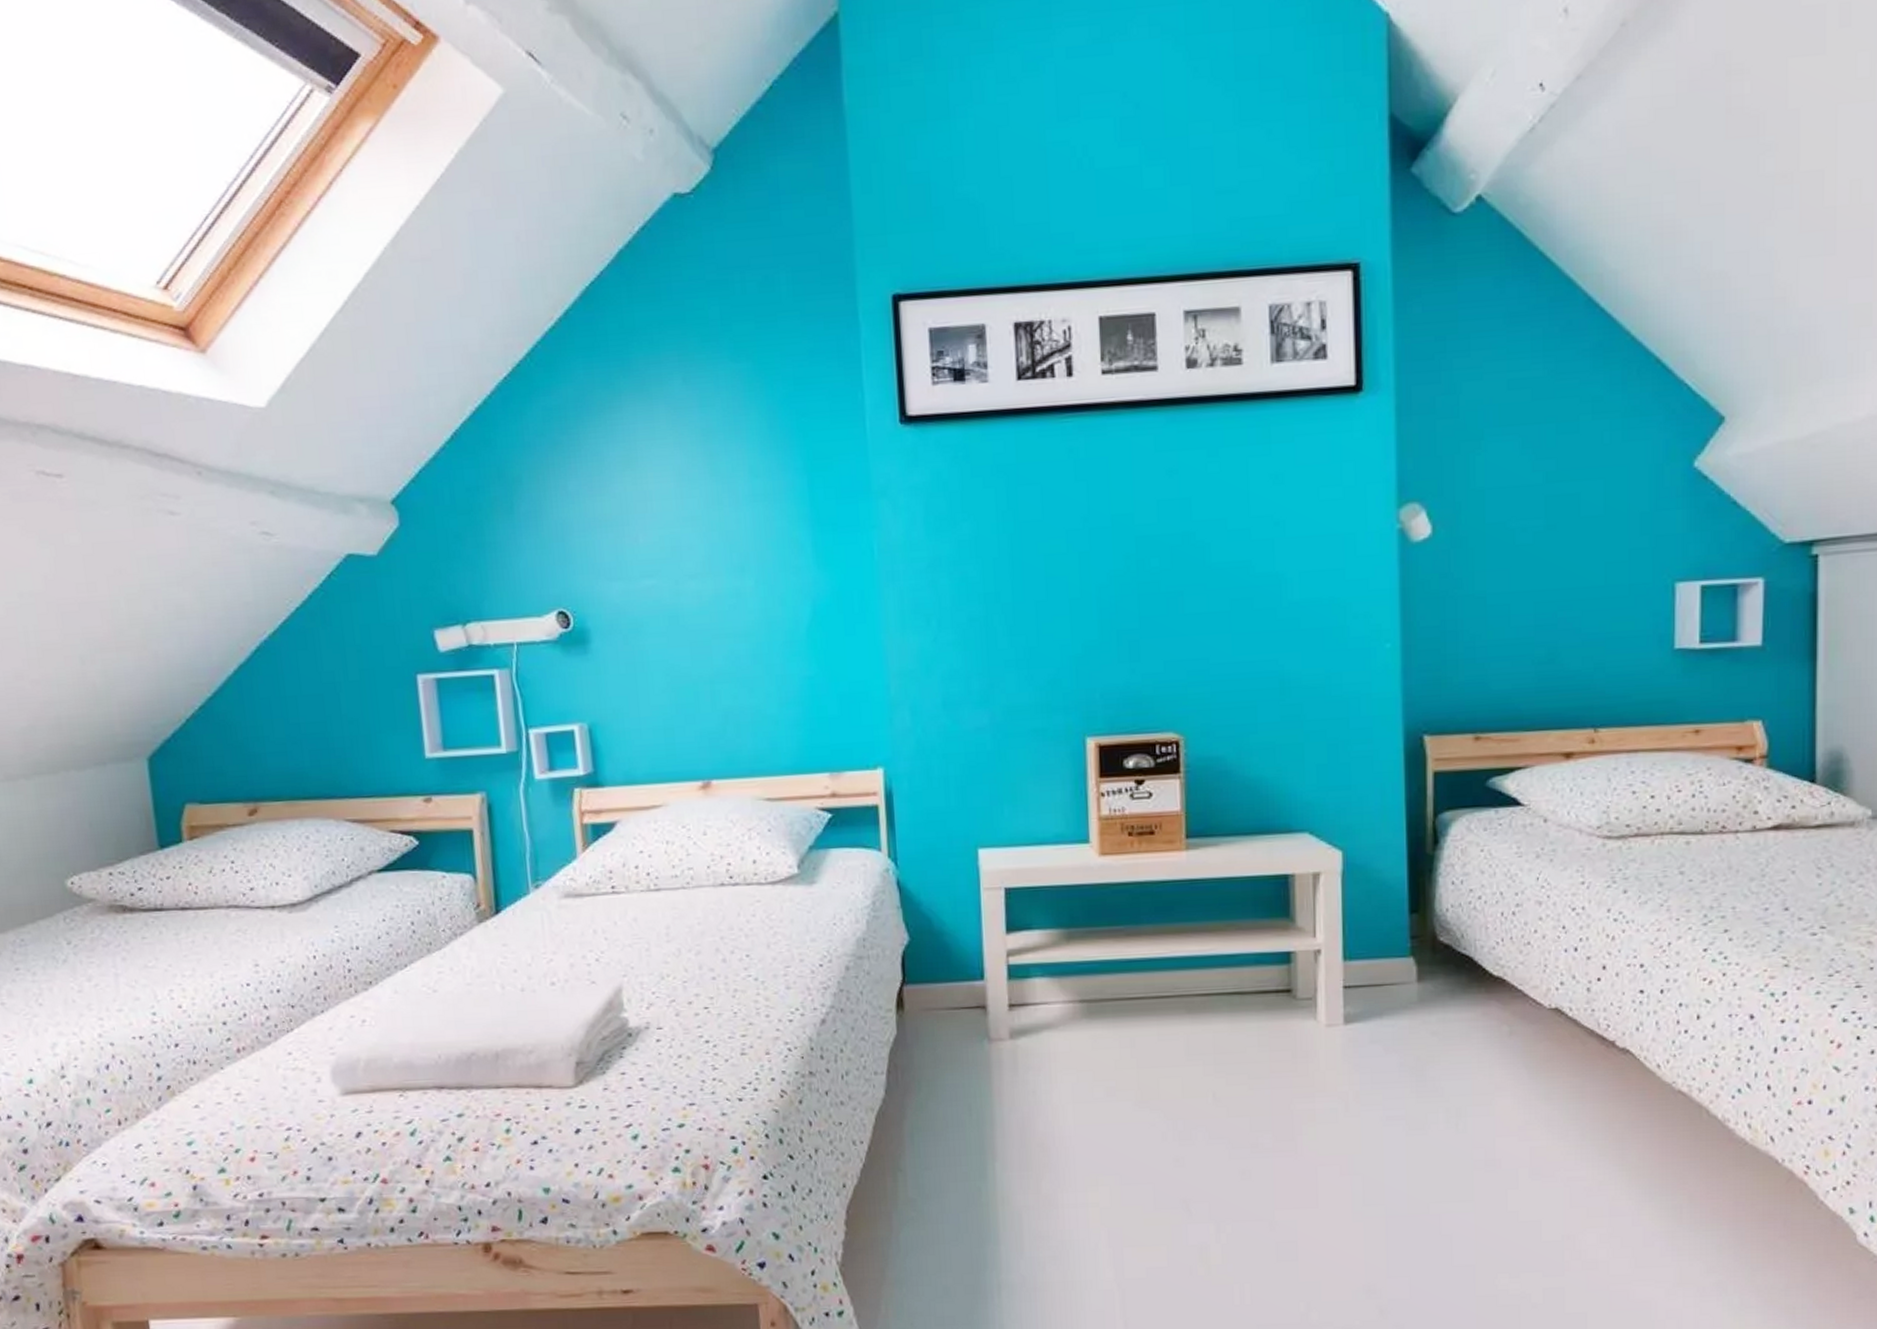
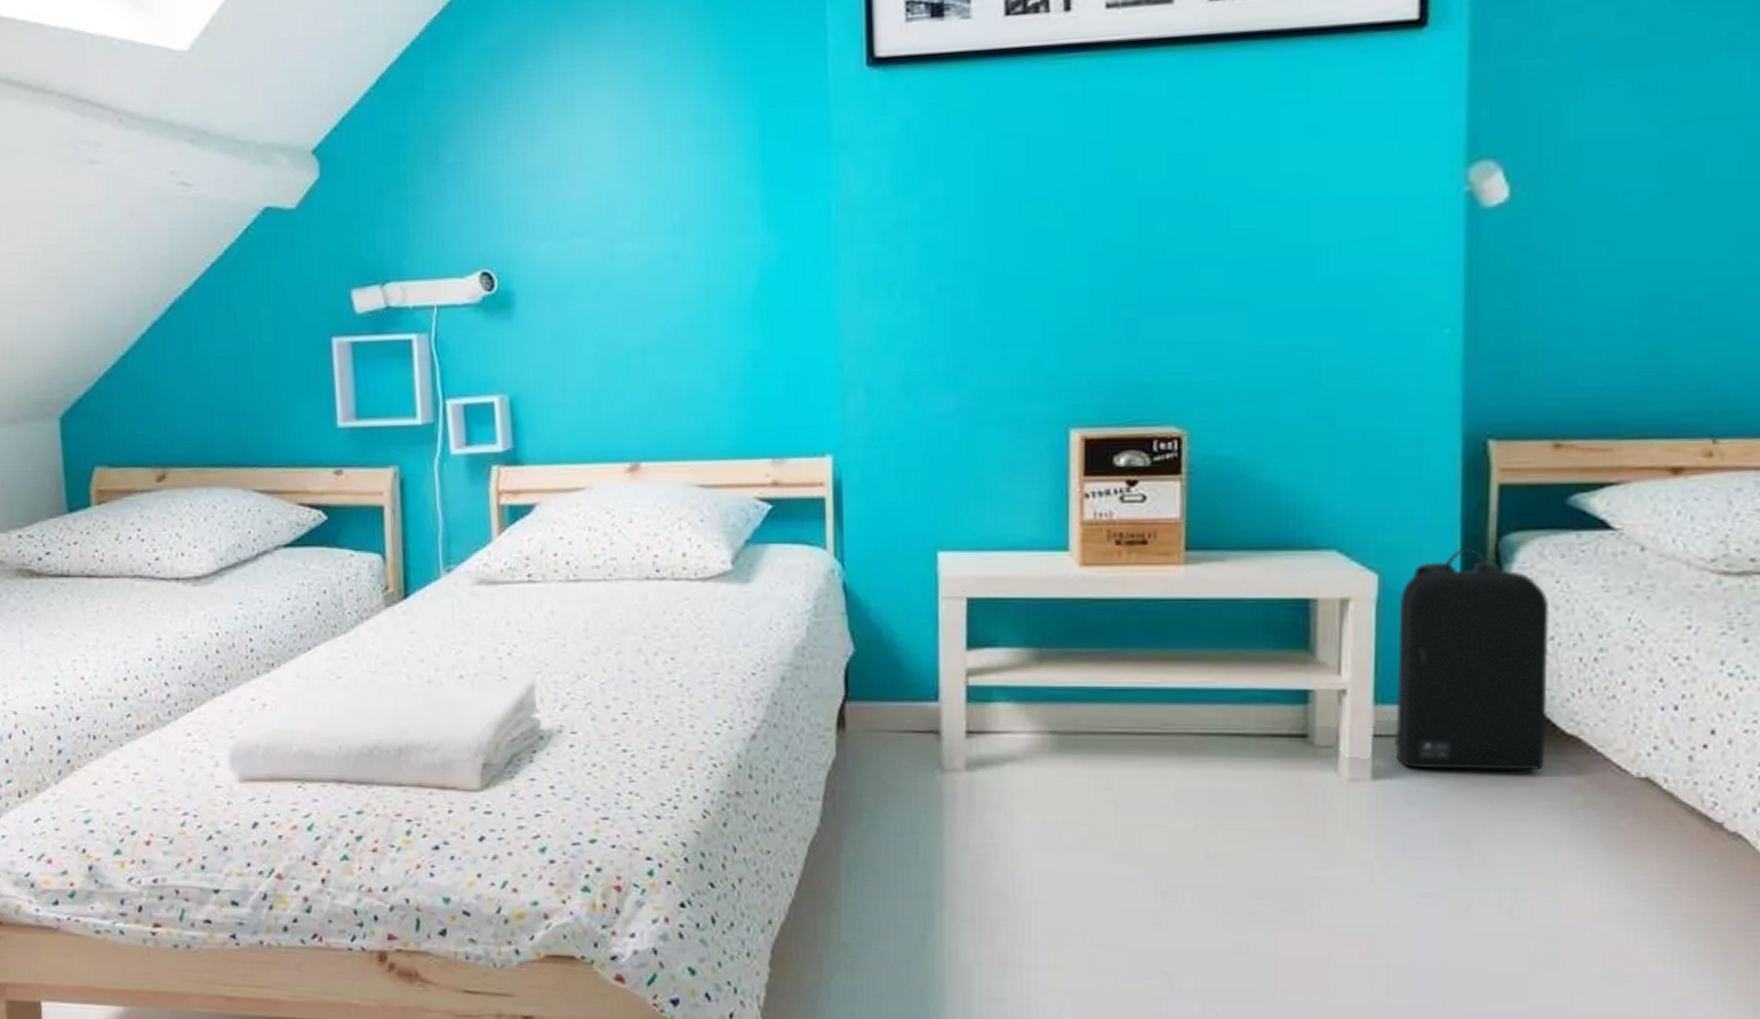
backpack: none [1360,826,1479,1013] -> present [1393,548,1550,771]

